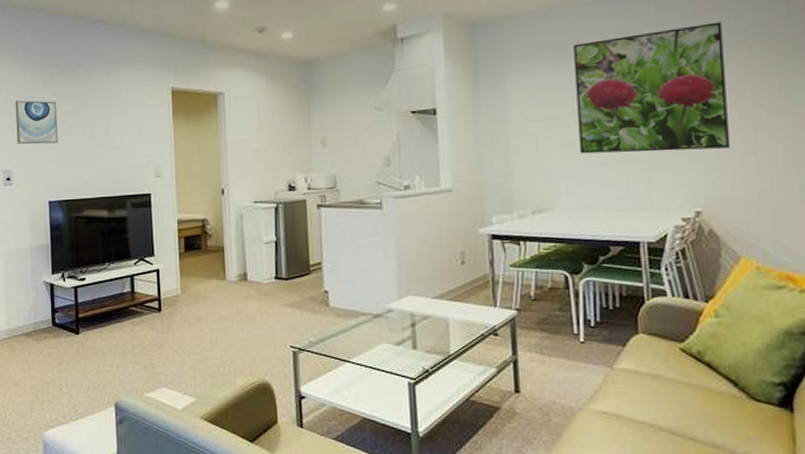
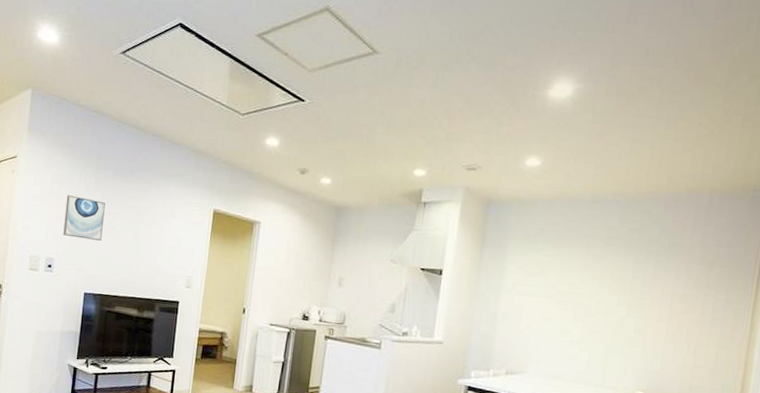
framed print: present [573,22,730,154] -> none [555,235,692,346]

